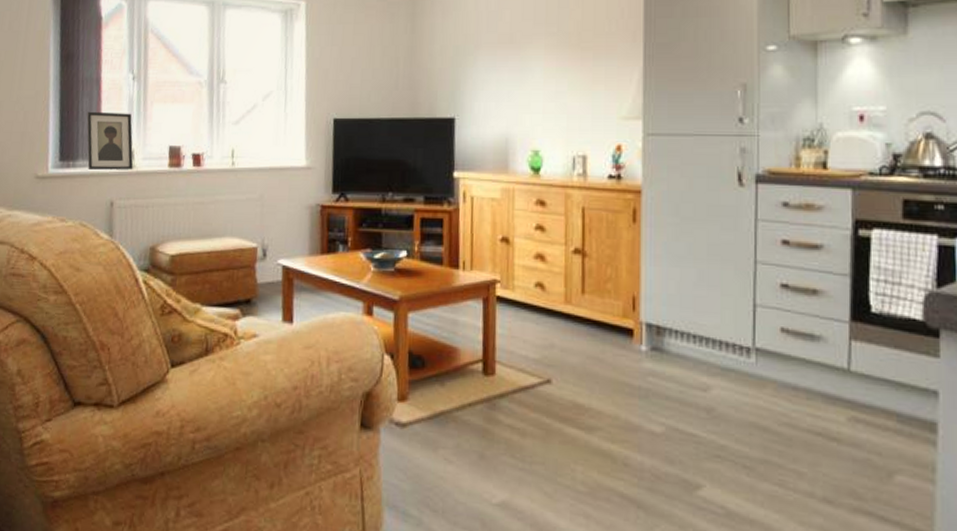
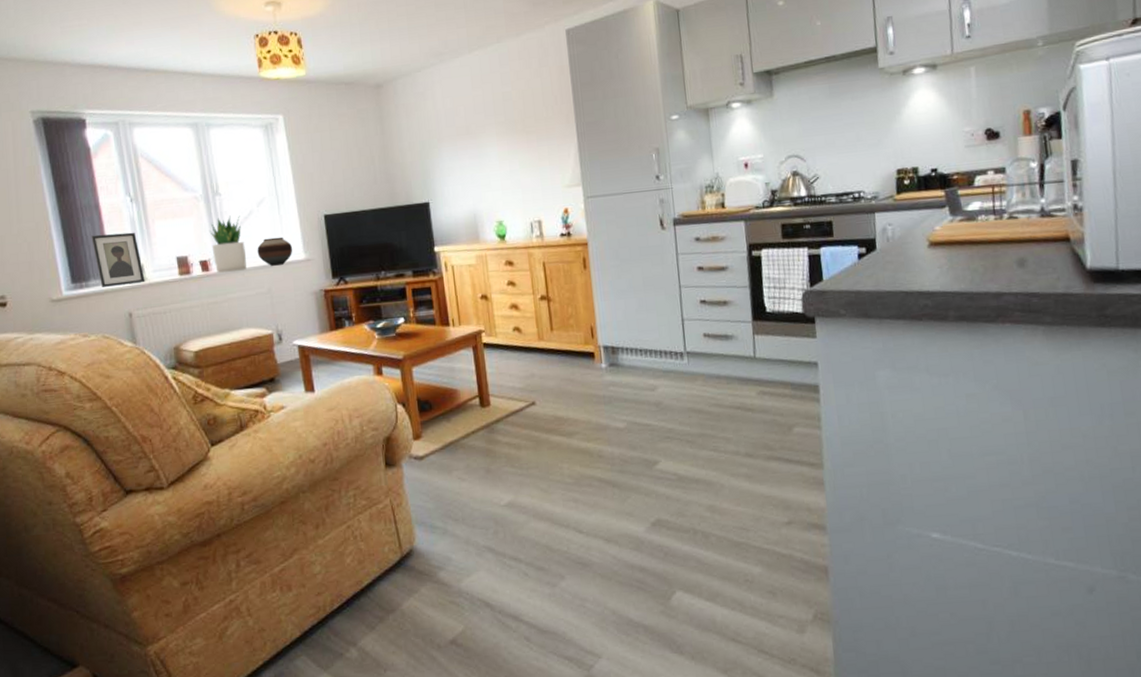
planter: none [207,107,243,171] -> present [209,215,247,274]
vase: none [255,137,294,171] -> present [257,237,293,267]

